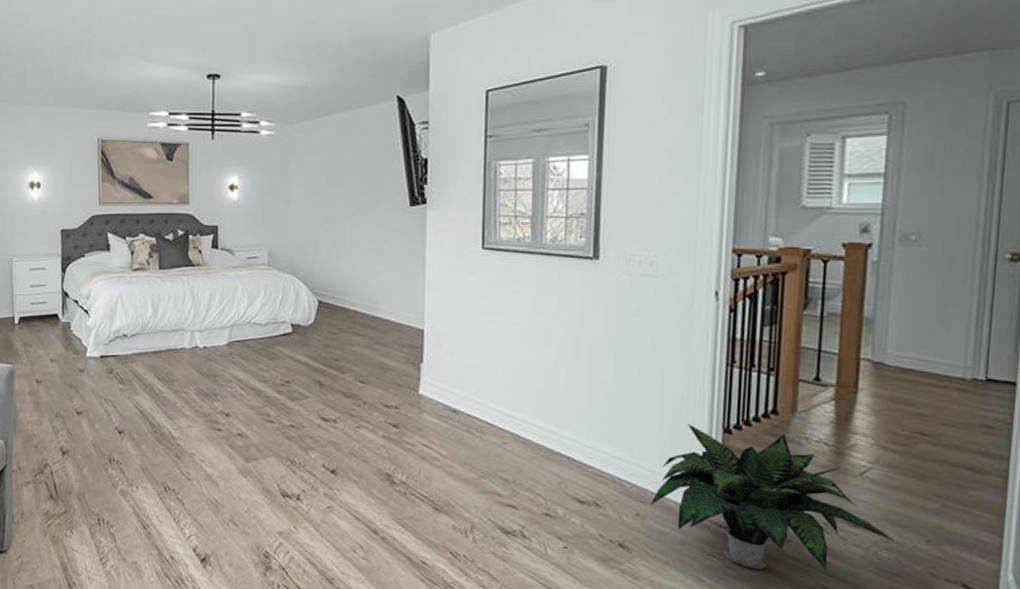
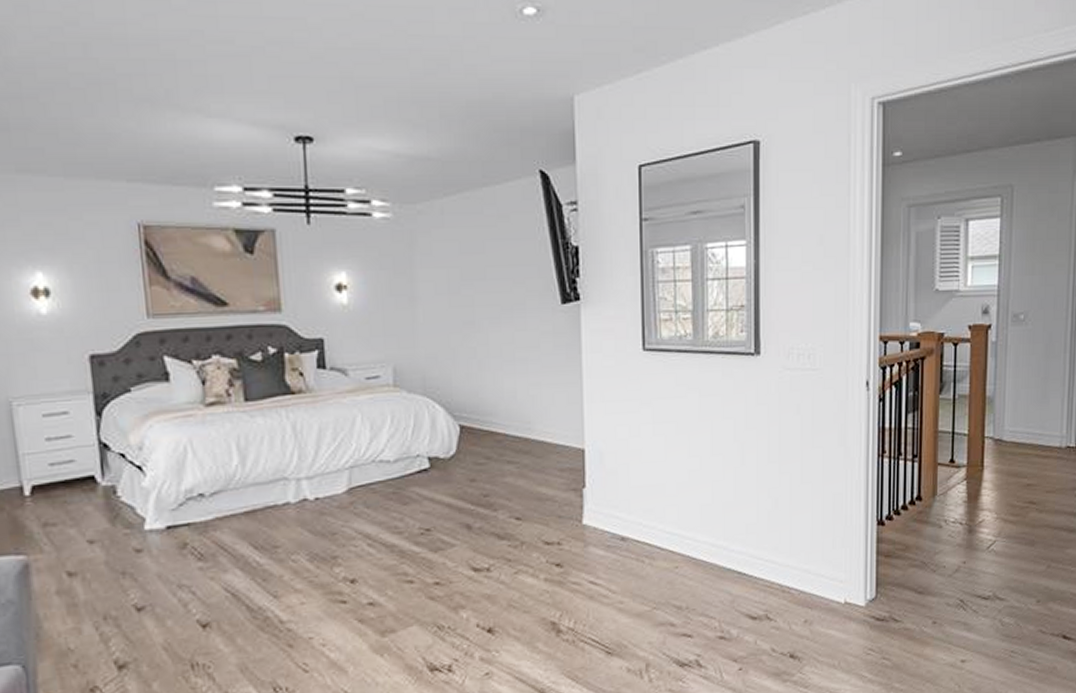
potted plant: present [650,423,895,570] -> none [816,518,1014,656]

